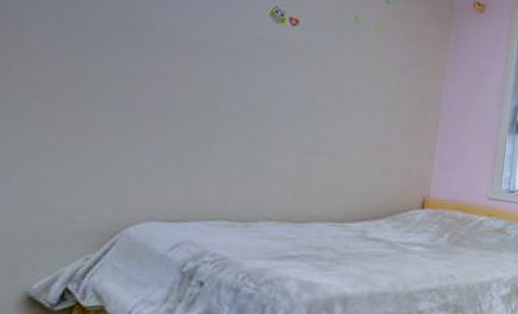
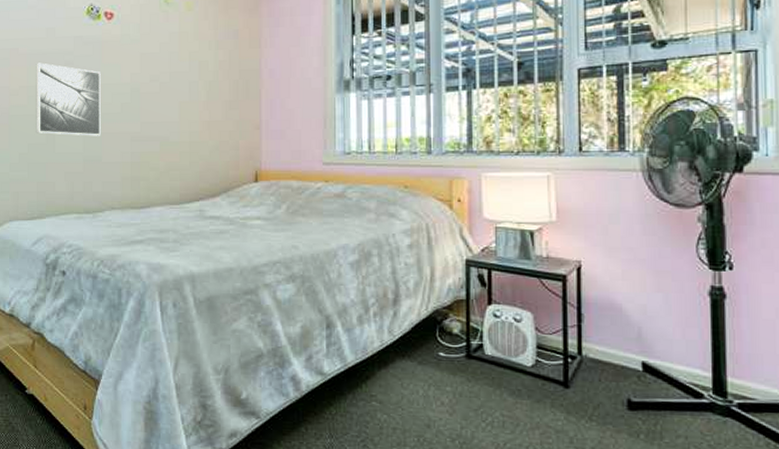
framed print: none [192,55,277,142] -> present [36,62,101,136]

